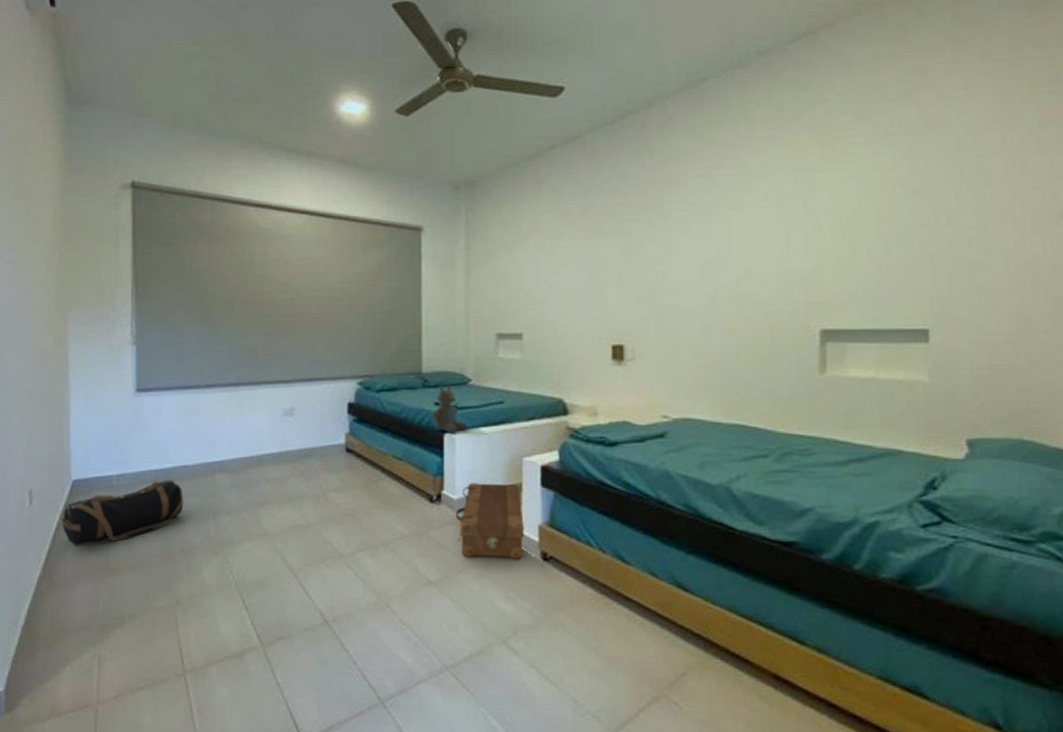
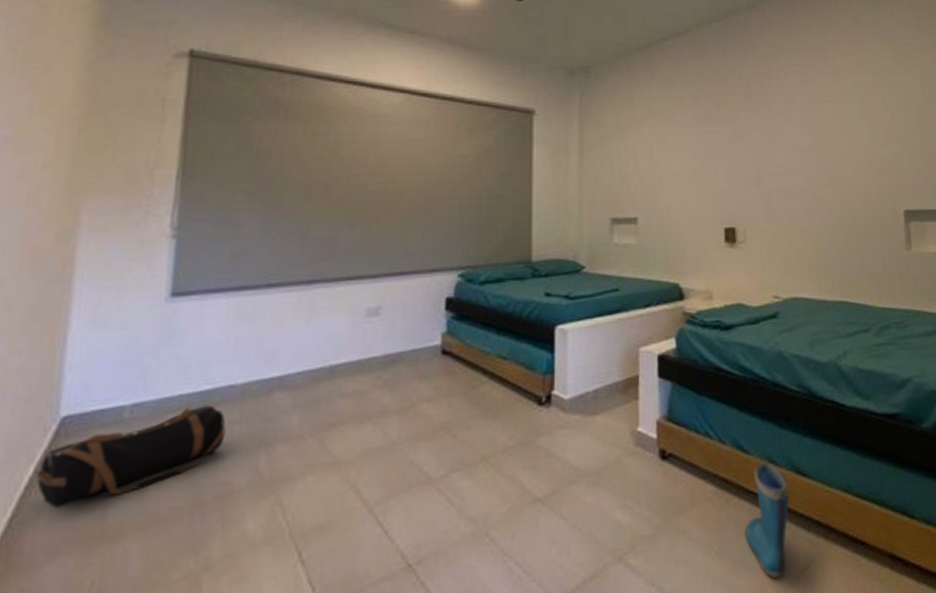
stuffed animal: present [432,385,468,433] -> none [542,274,581,326]
suitcase: present [455,483,524,559] -> none [567,377,642,465]
boot: none [623,574,670,680] -> present [745,462,790,579]

